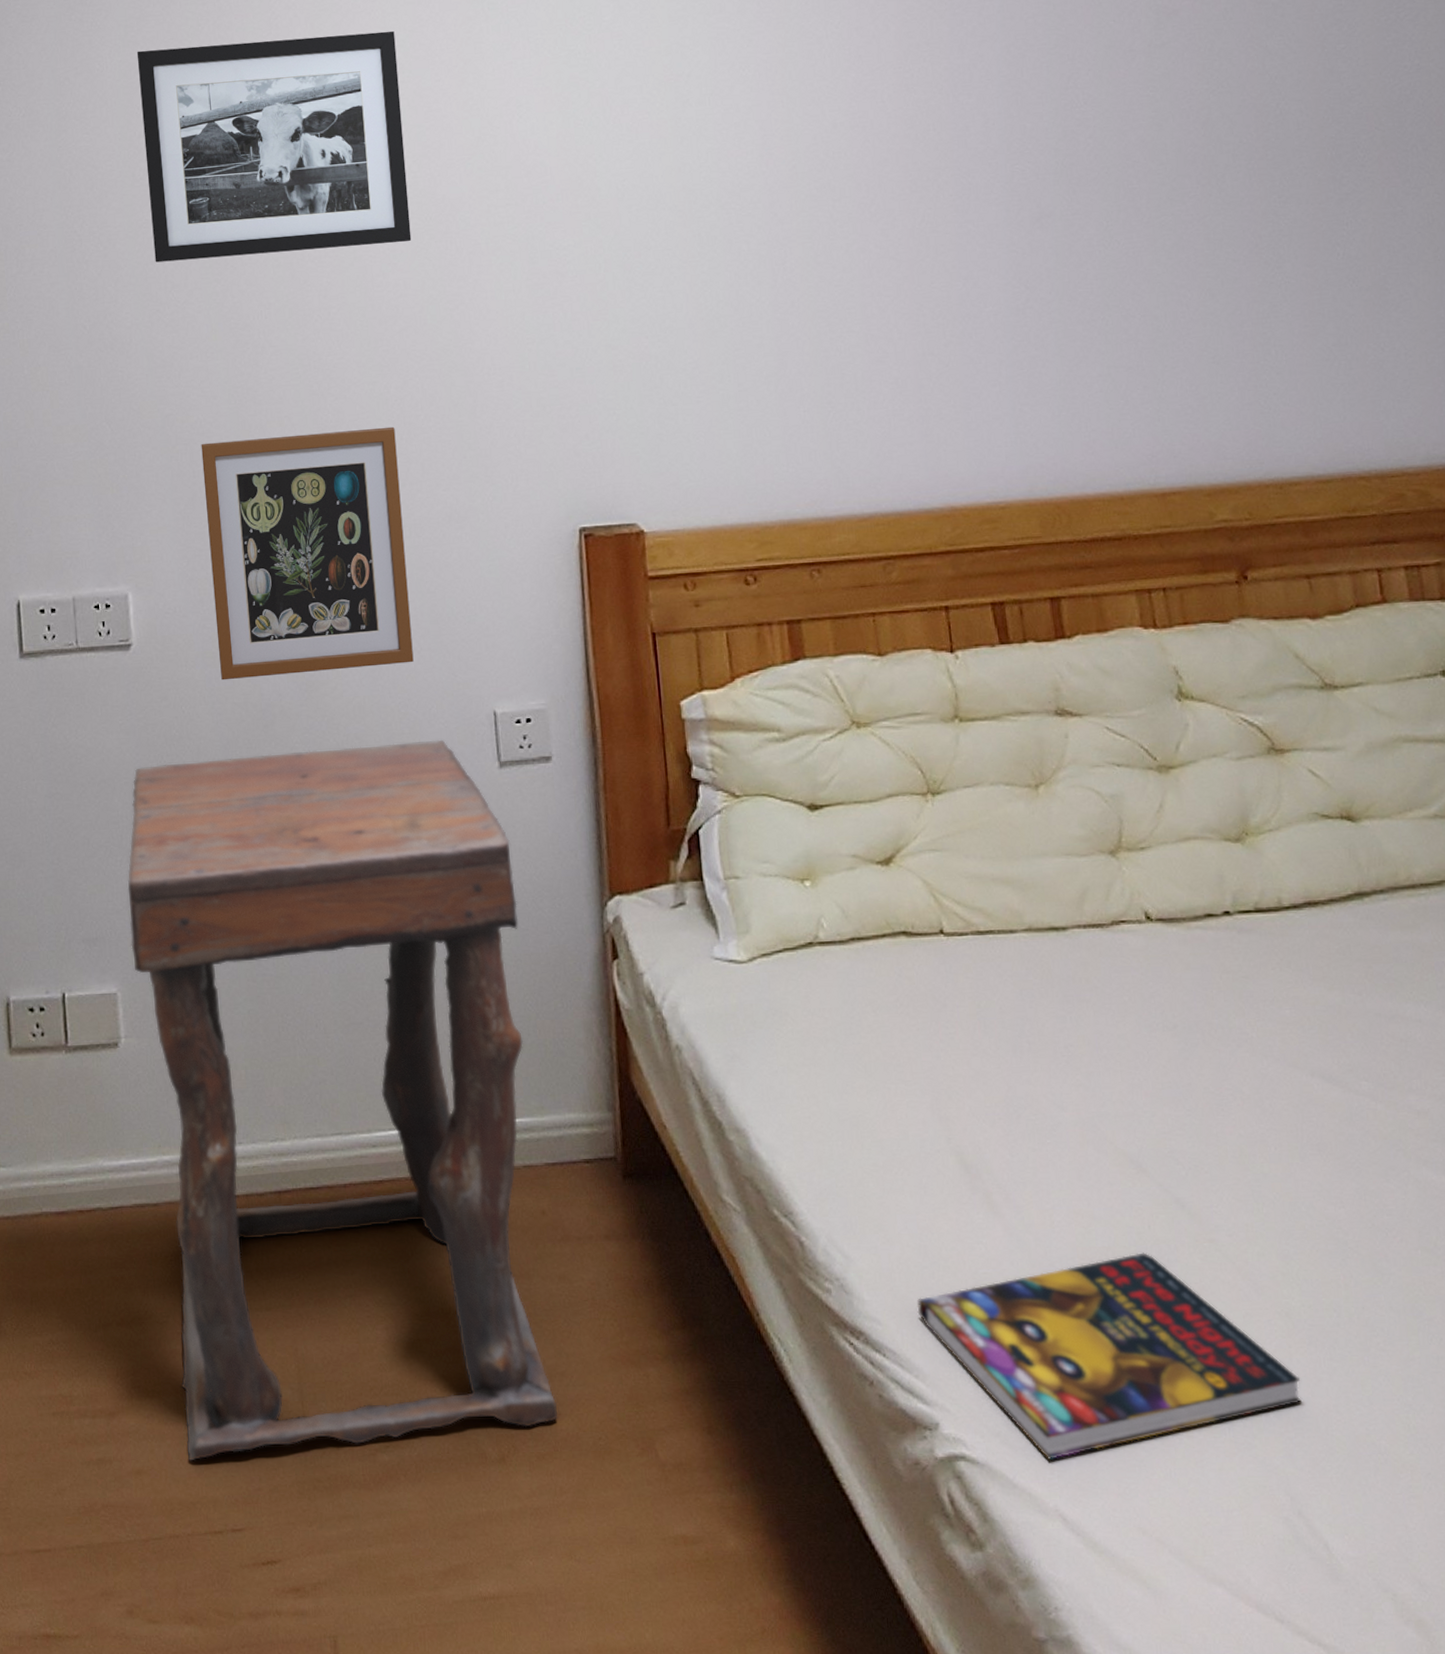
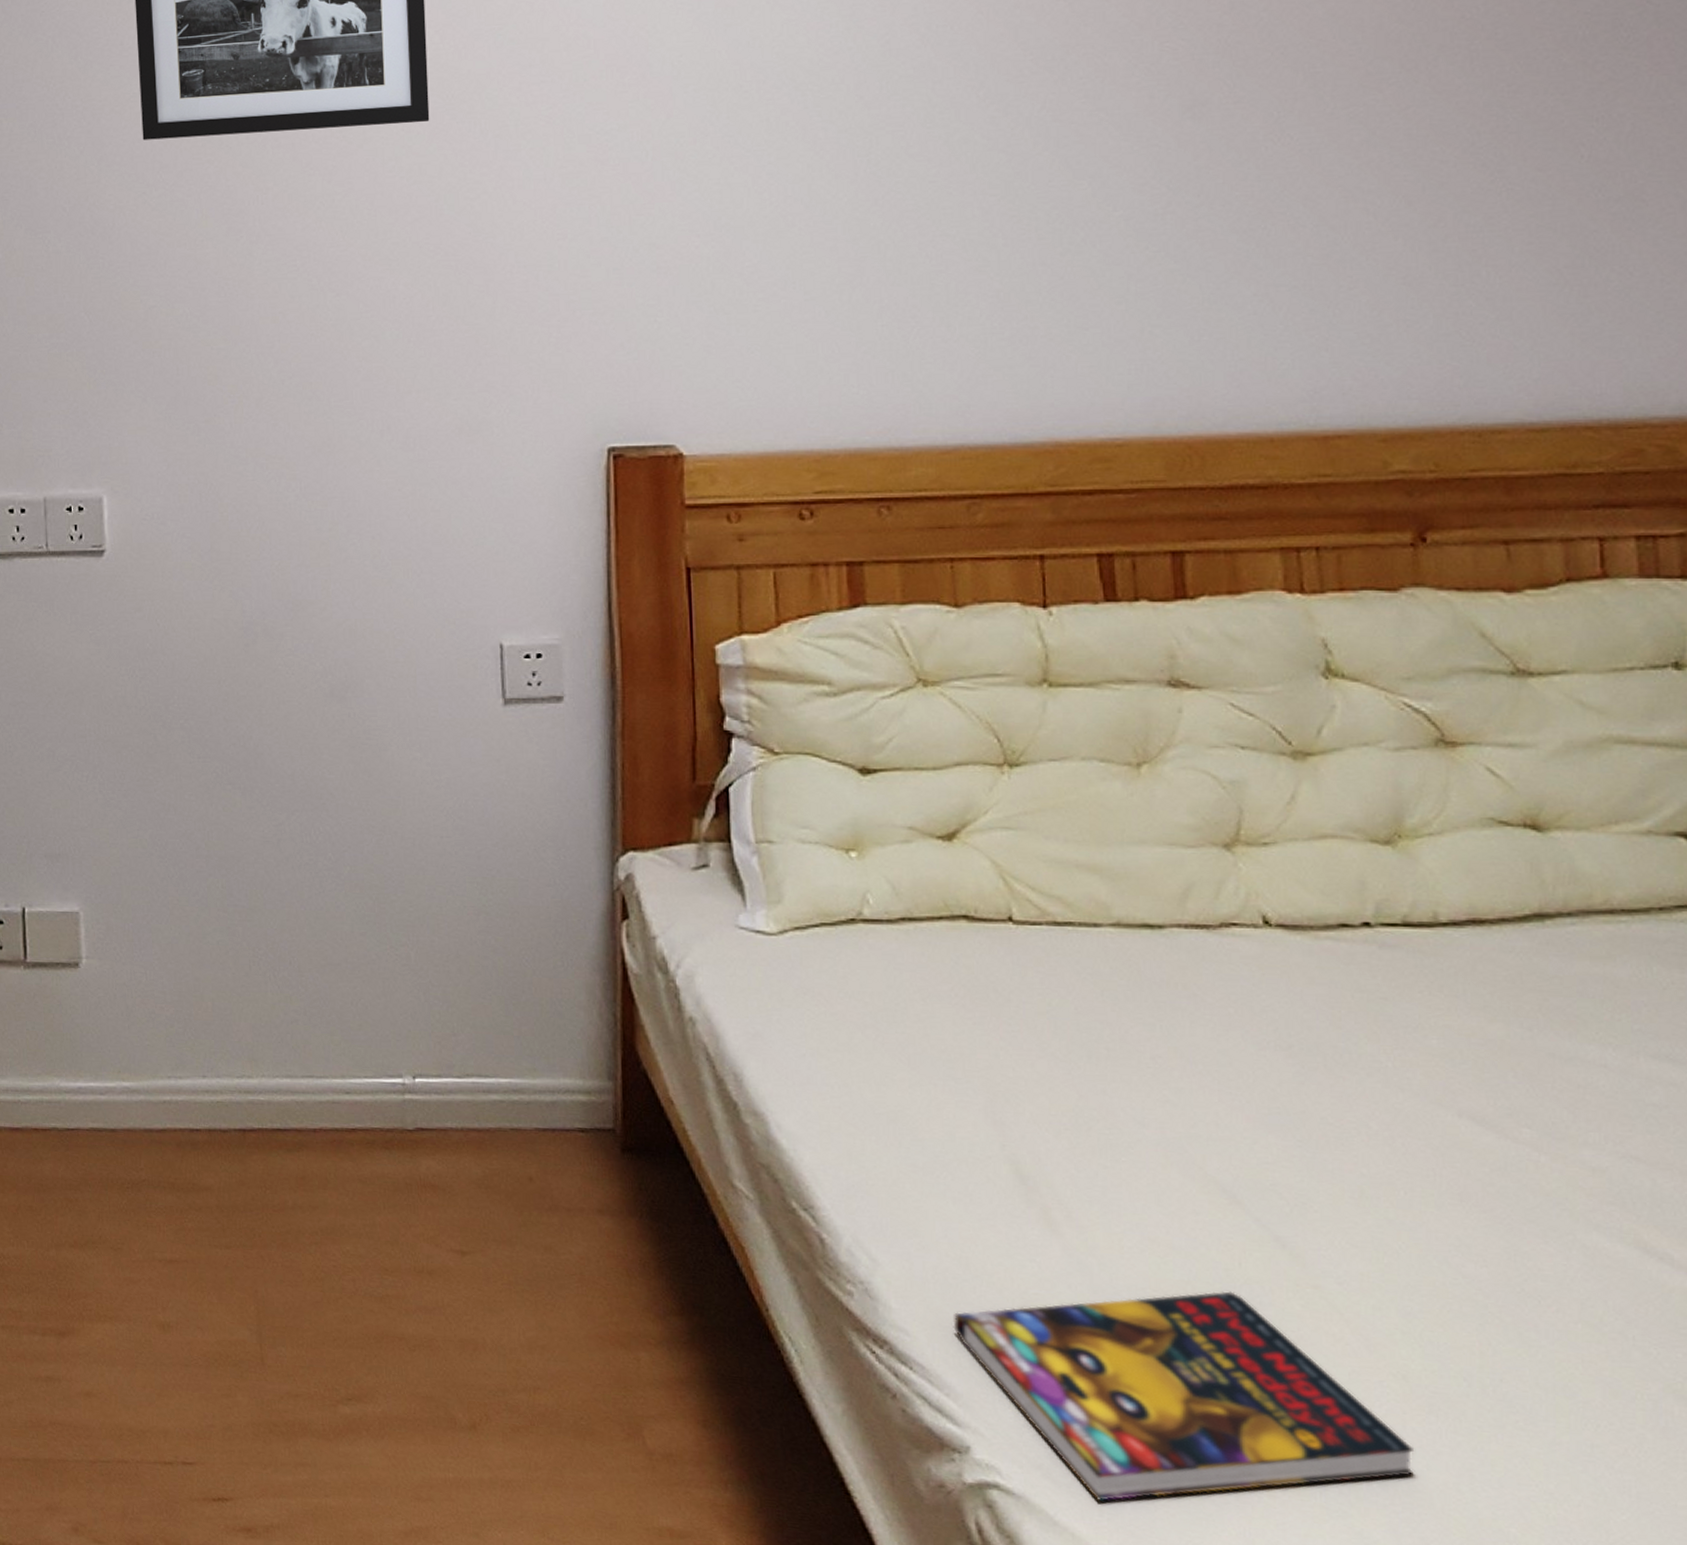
side table: present [127,739,559,1461] -> none [93,671,537,1398]
picture frame: present [201,426,414,681] -> none [186,327,413,594]

